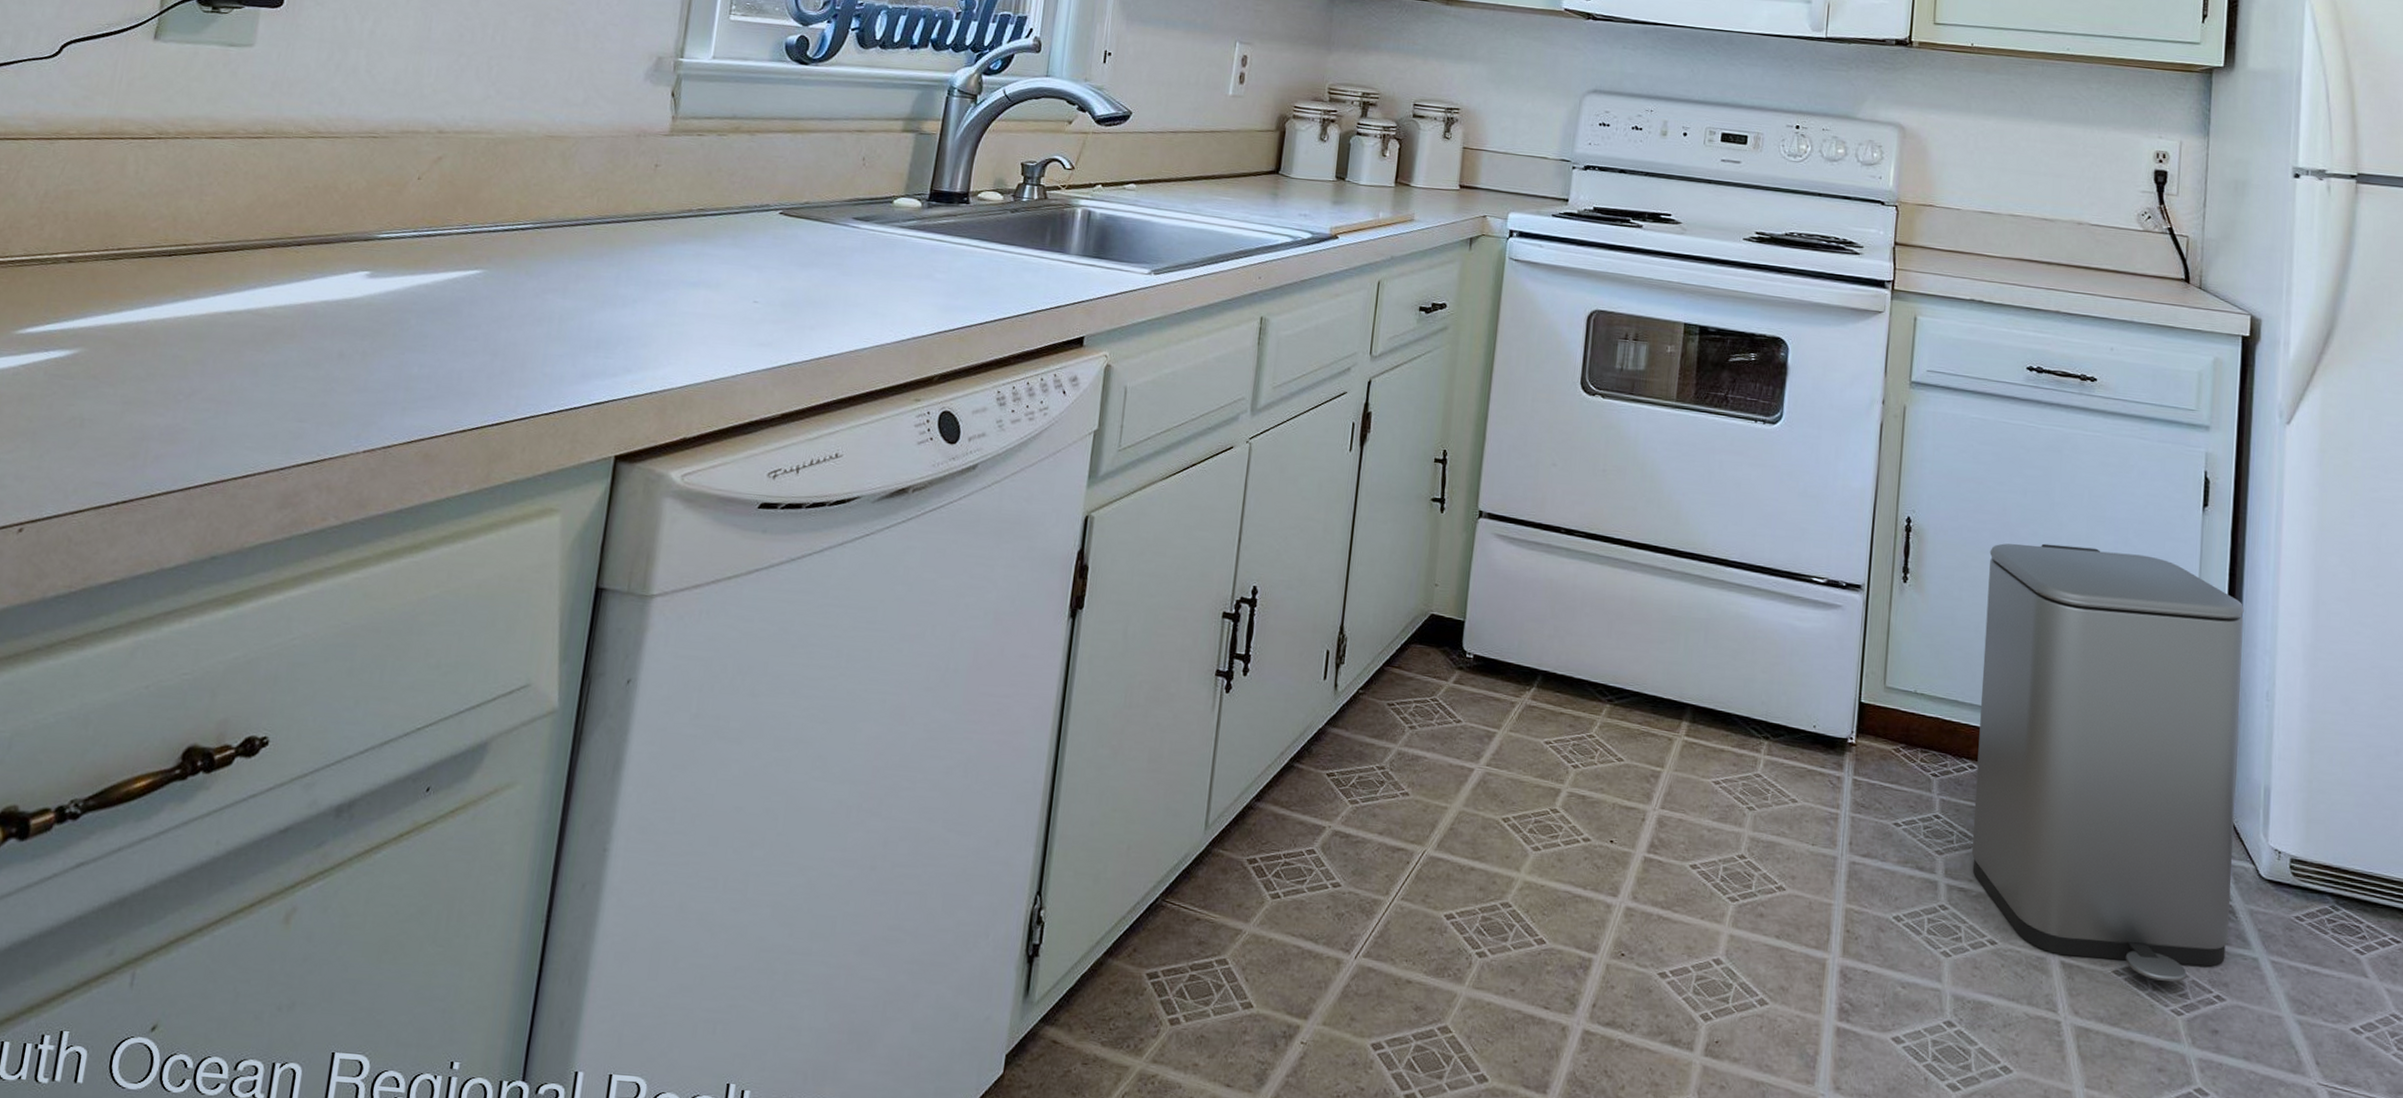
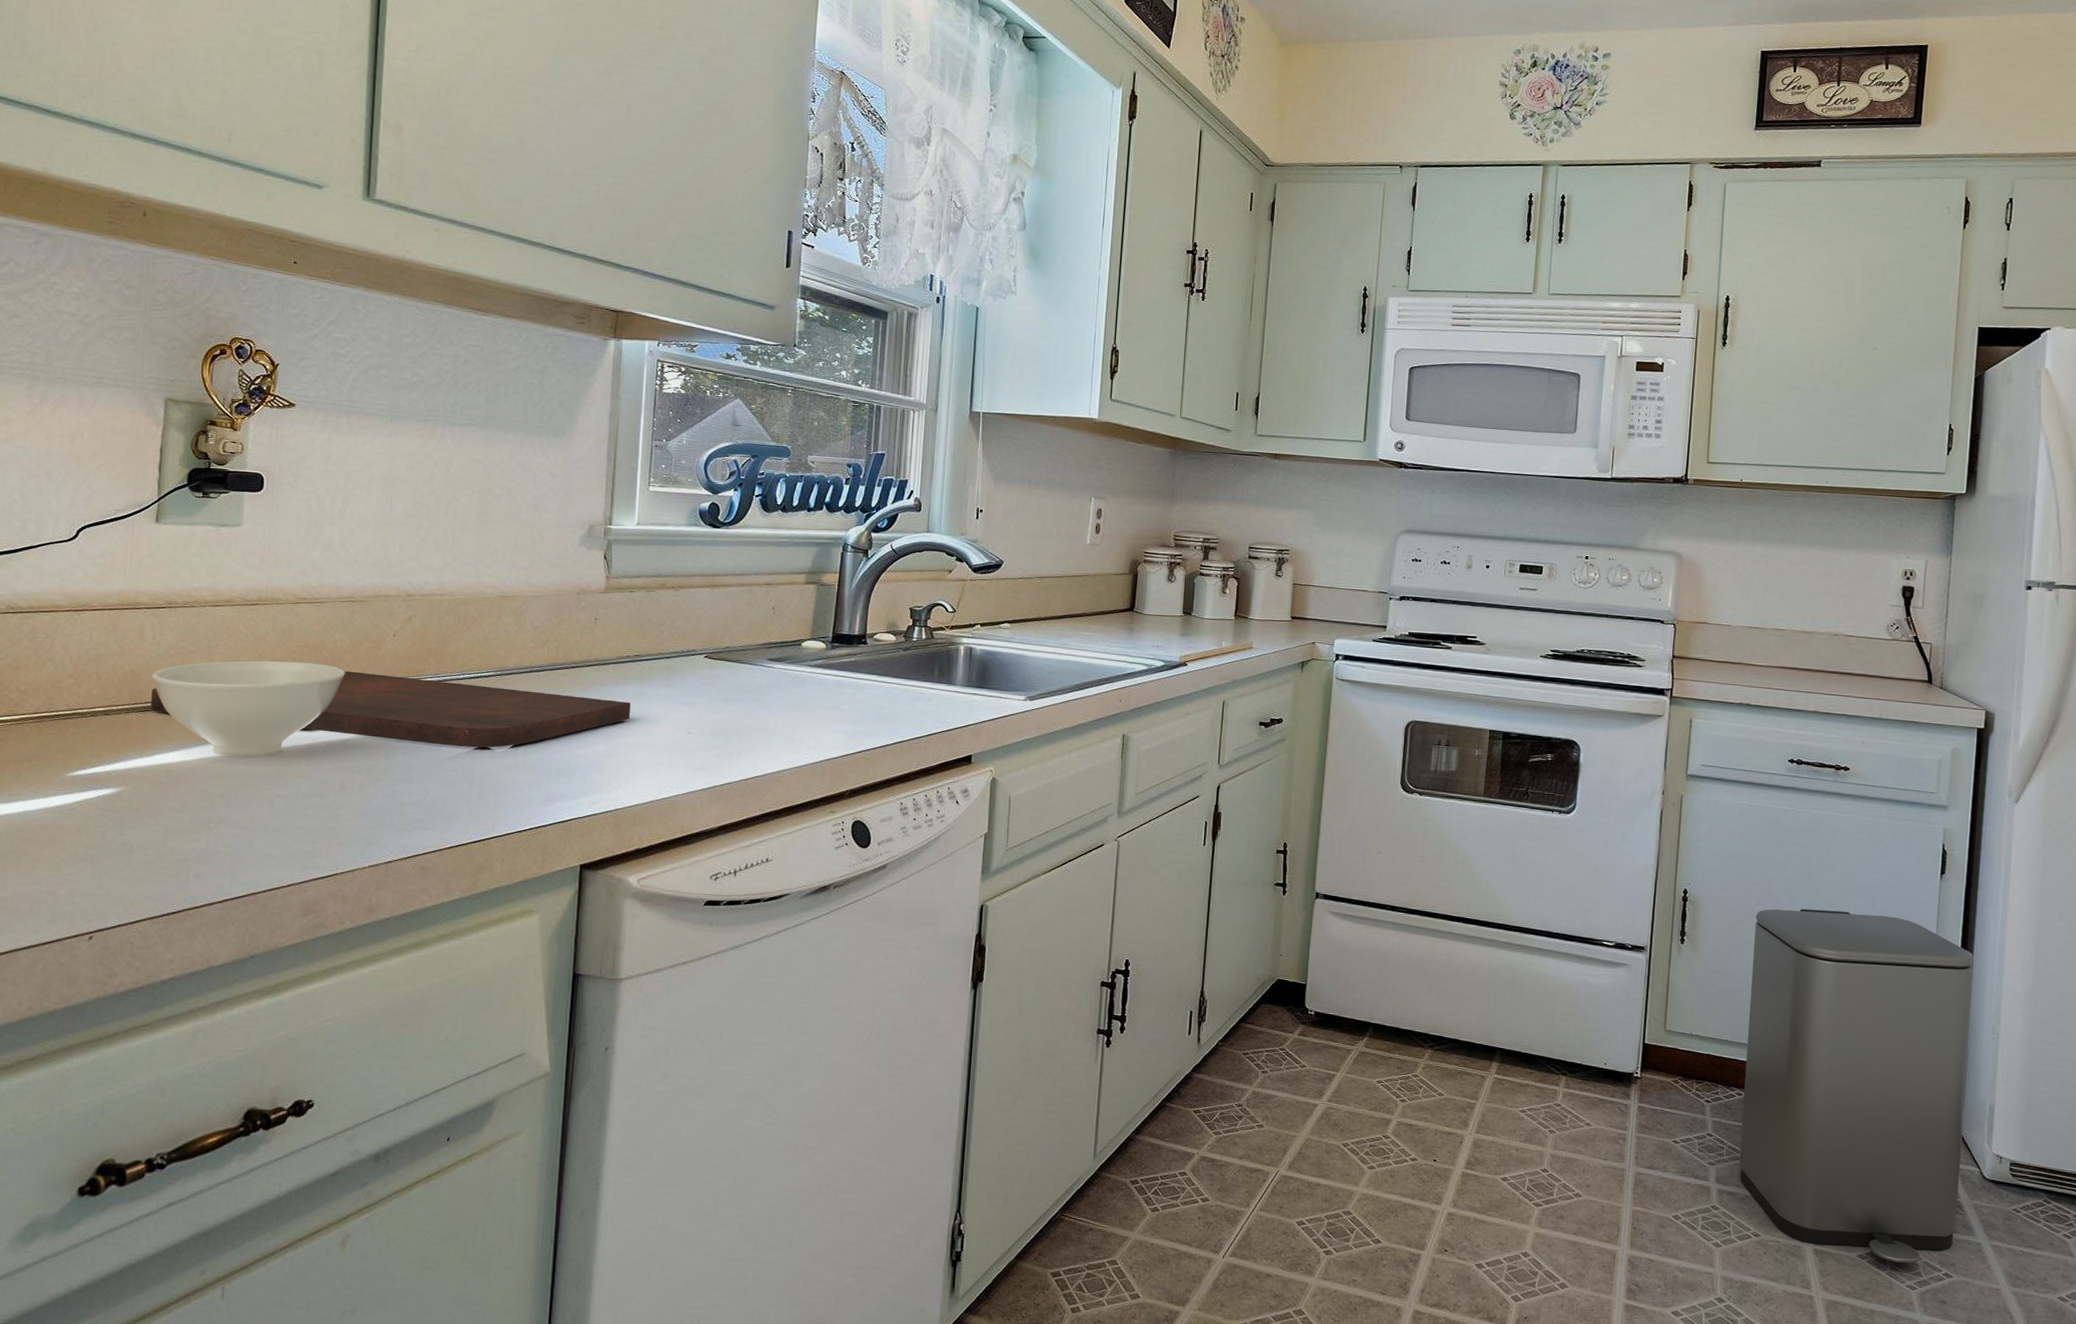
cutting board: none [123,218,690,314] -> present [150,670,631,748]
bowl: none [129,202,359,316] -> present [151,660,346,757]

